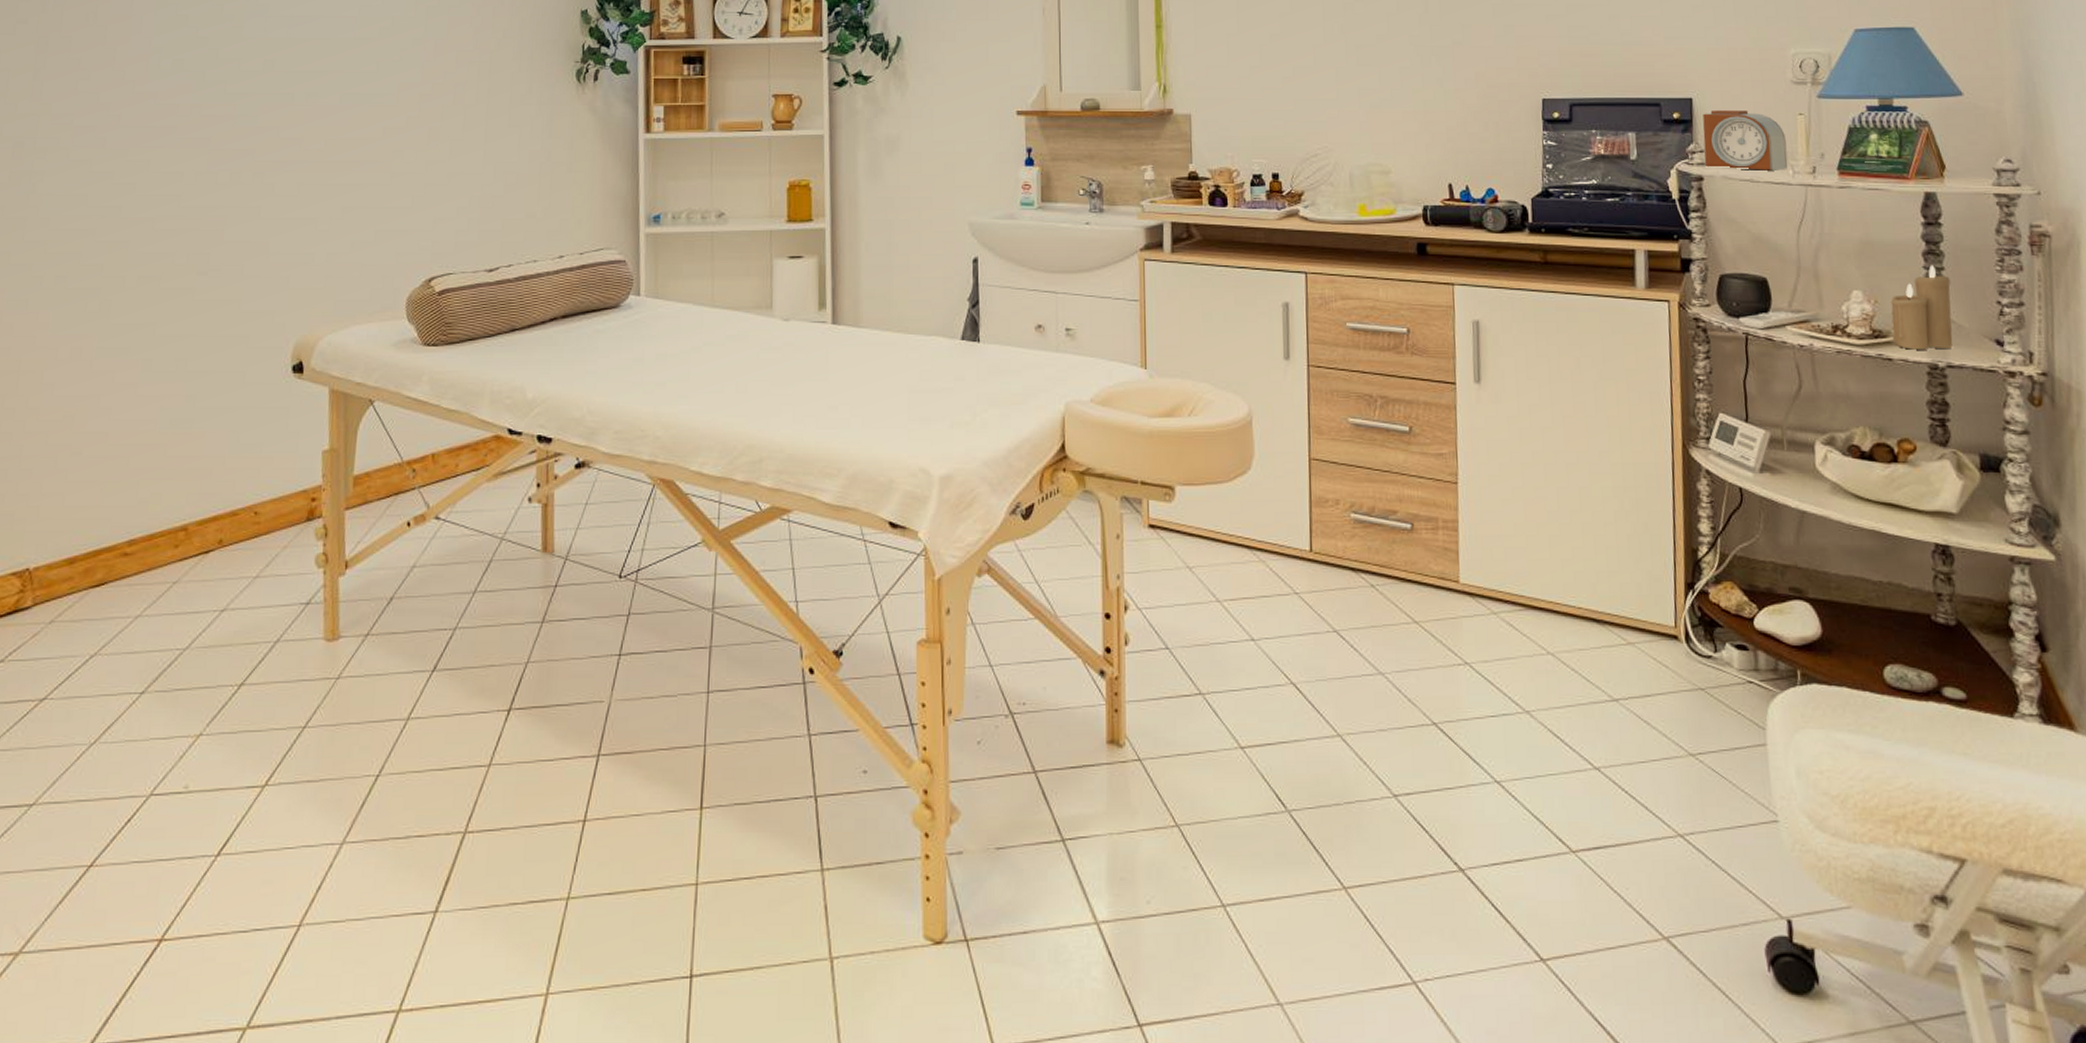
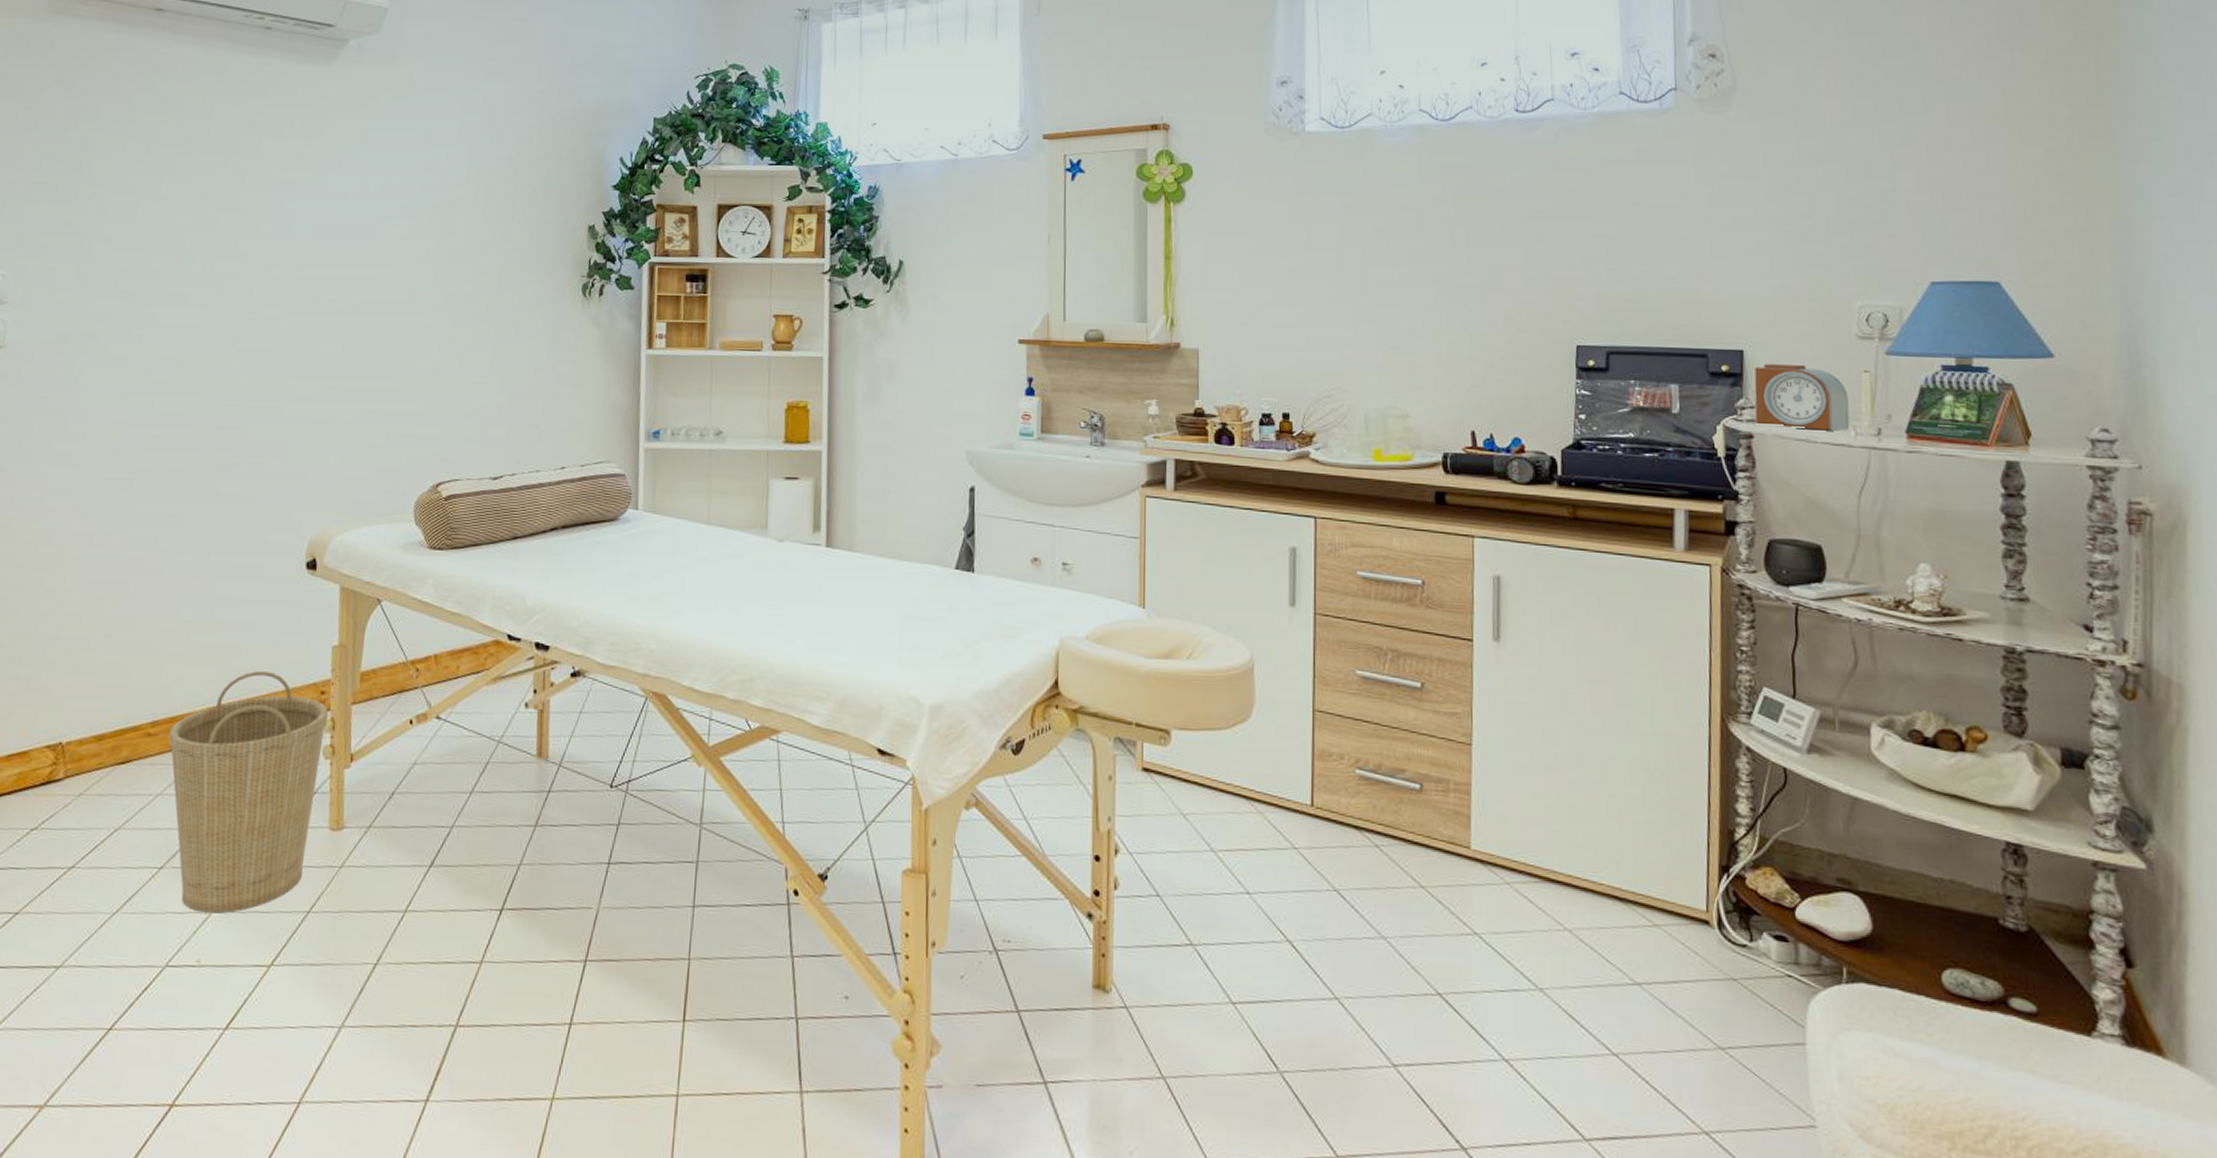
basket: none [147,480,321,736] -> present [168,670,329,914]
candle: present [1891,265,1953,350] -> none [1962,540,2034,633]

